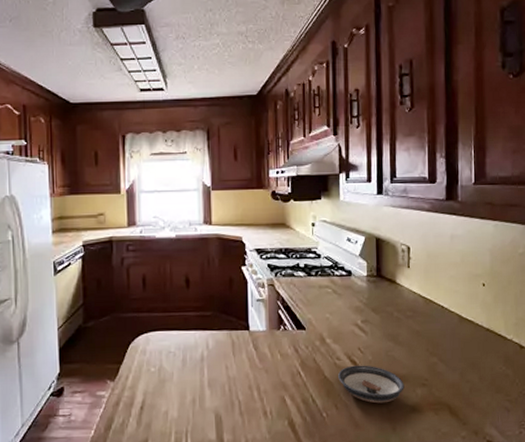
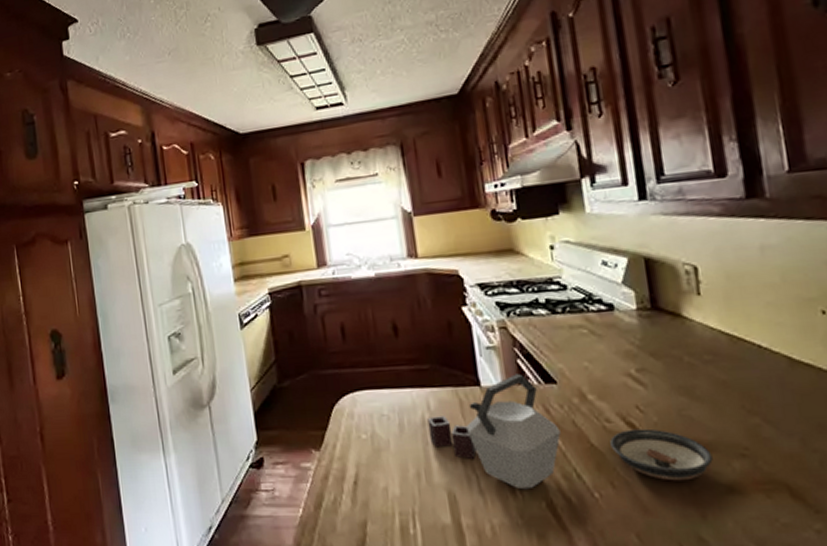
kettle: none [205,321,304,412] -> present [427,373,561,490]

